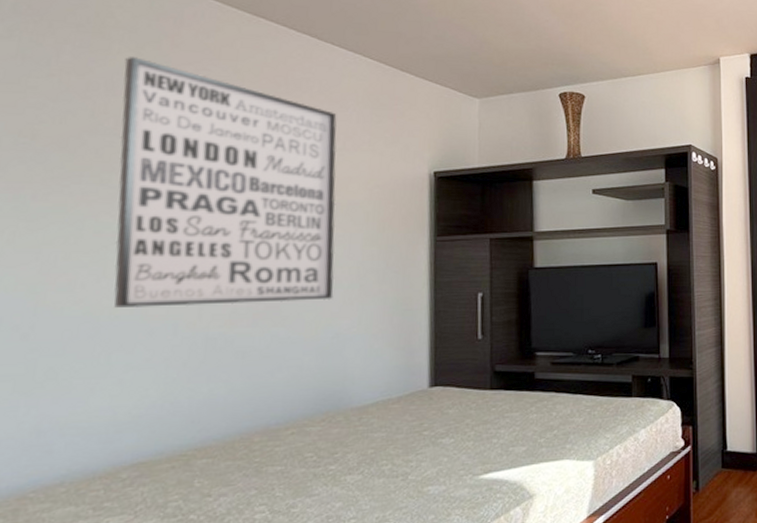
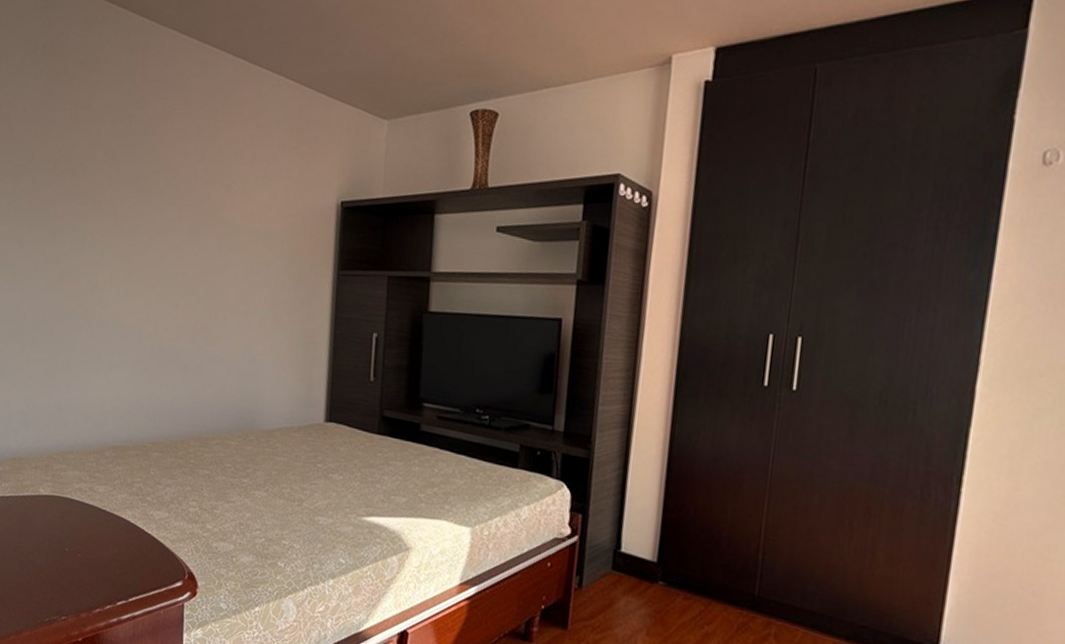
wall art: present [113,57,337,308] -> none [102,89,262,326]

